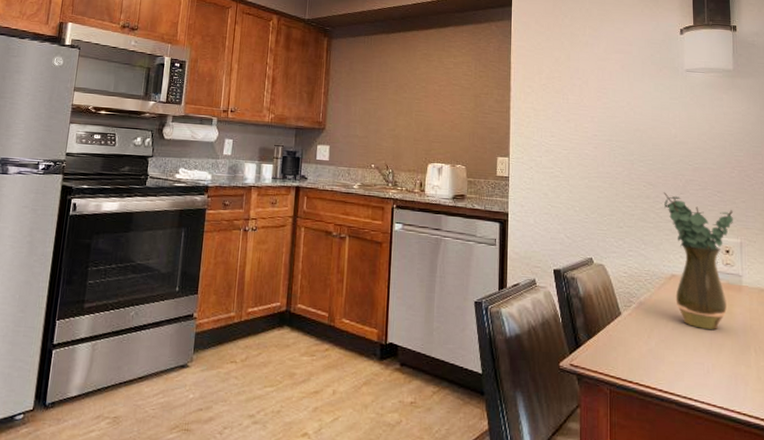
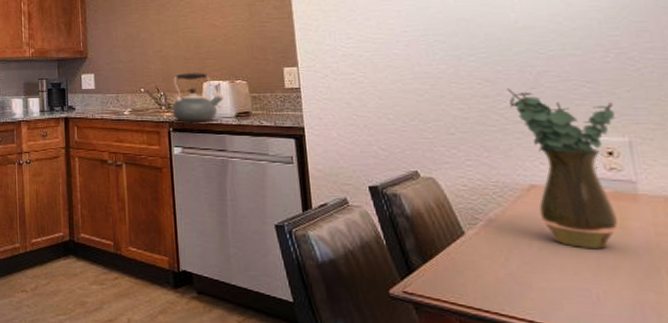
kettle: none [397,153,444,202] -> present [171,73,224,122]

